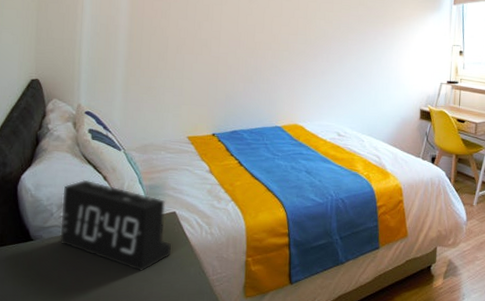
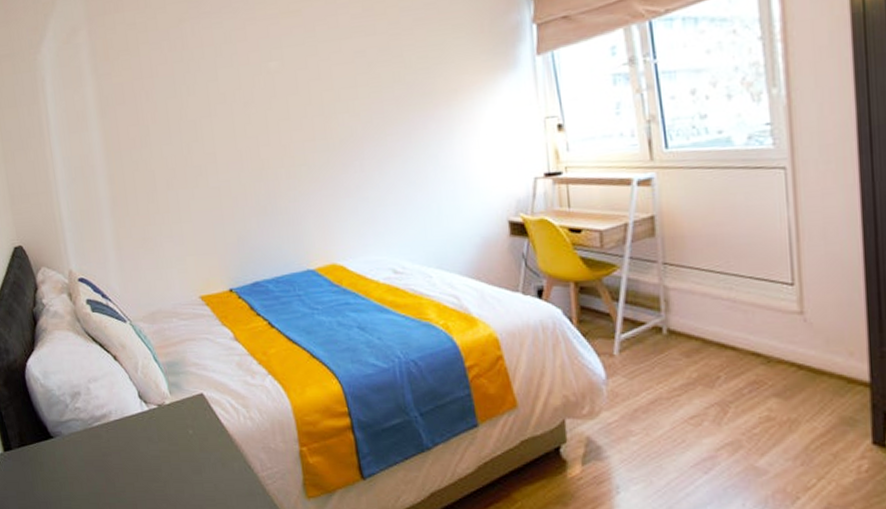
alarm clock: present [60,179,171,272] -> none [73,361,207,470]

